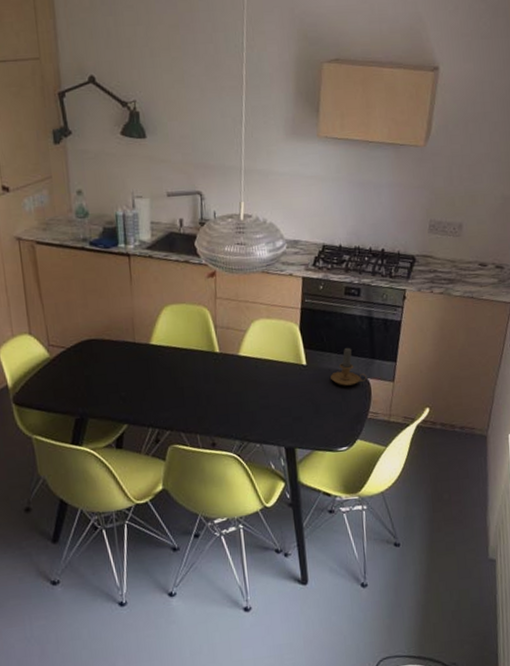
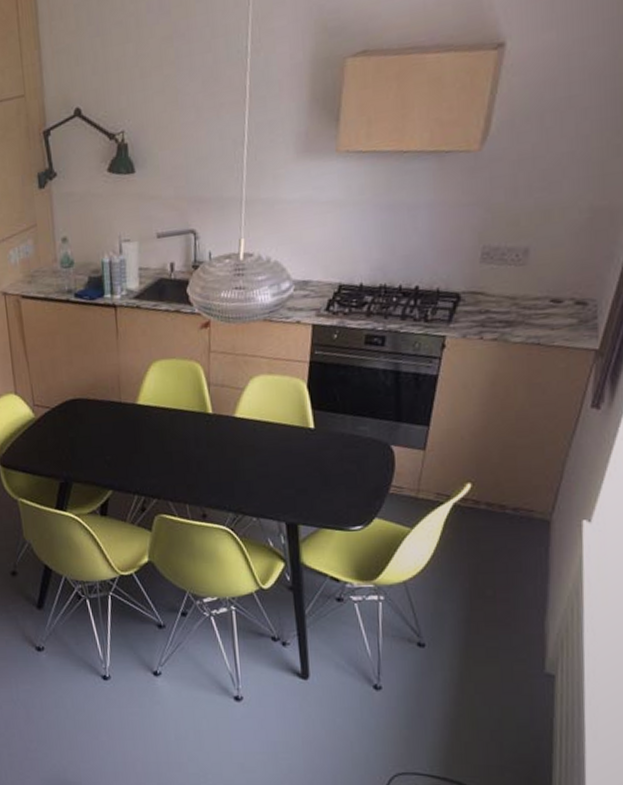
candle: present [330,347,367,386] -> none [344,407,389,454]

